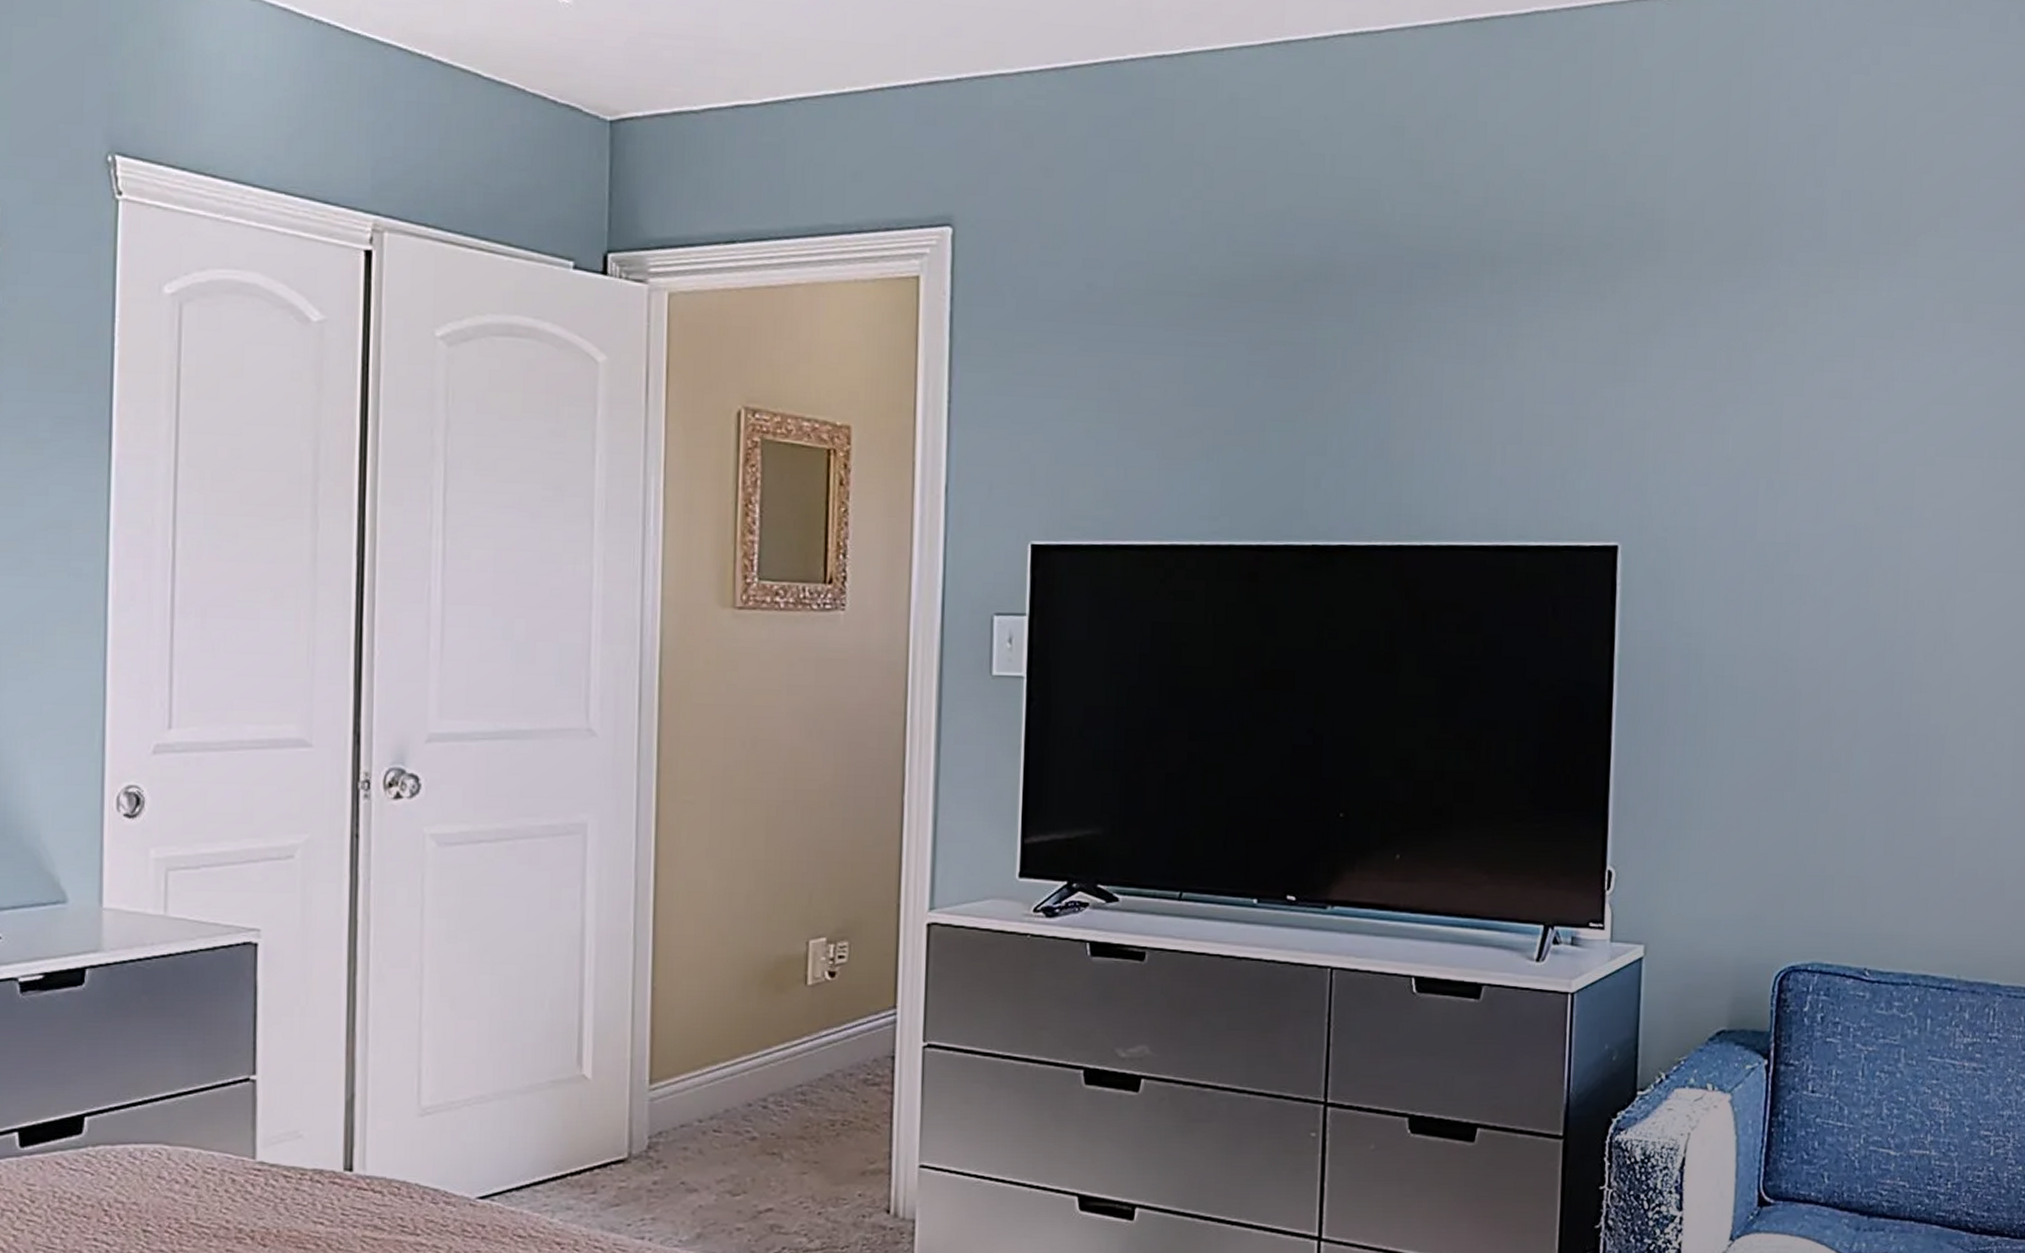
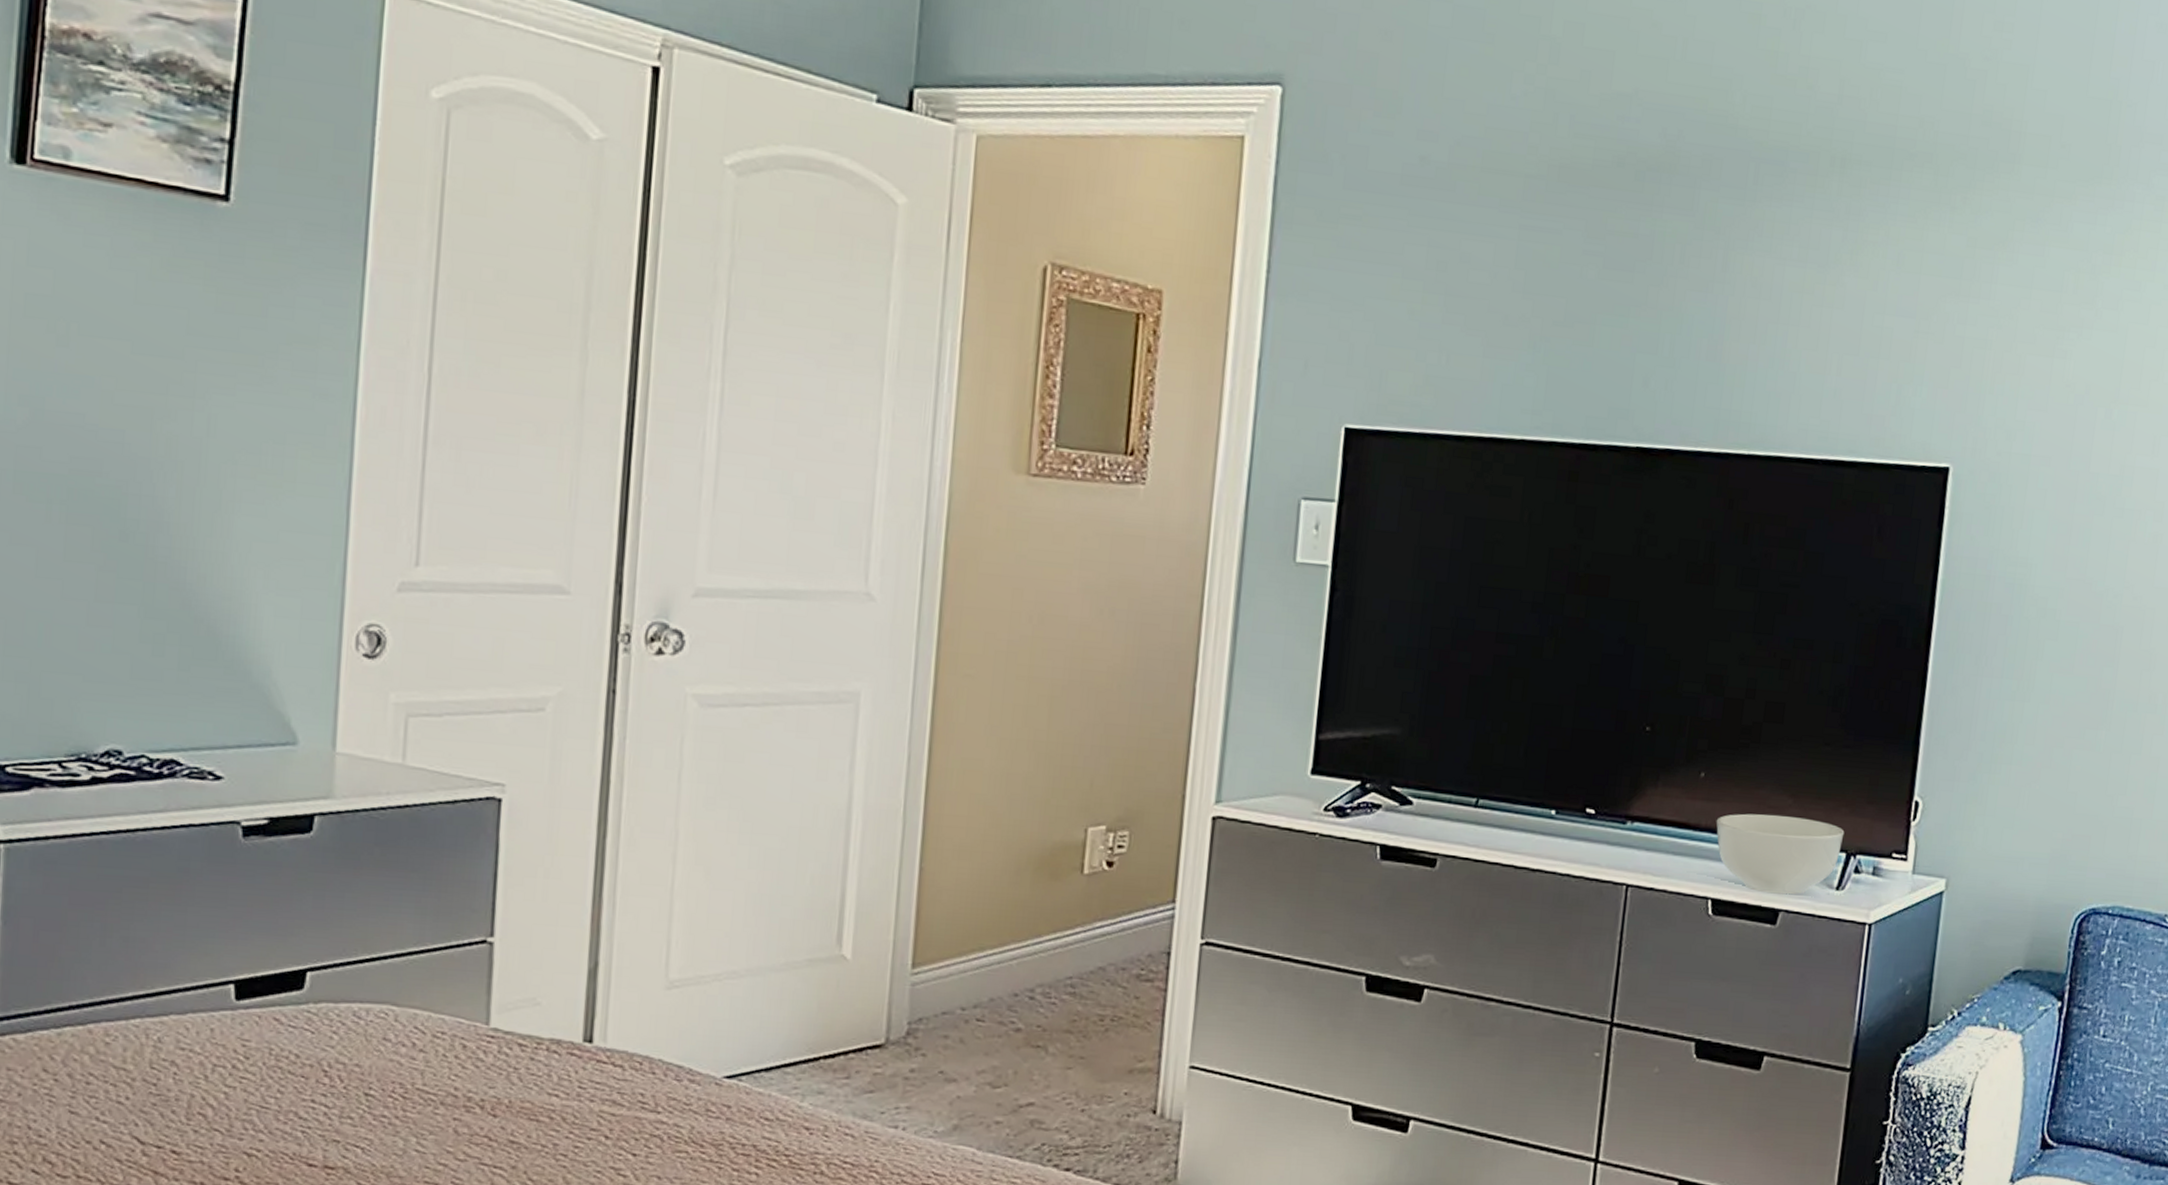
bowl: none [1414,891,1541,969] -> present [1716,813,1845,895]

